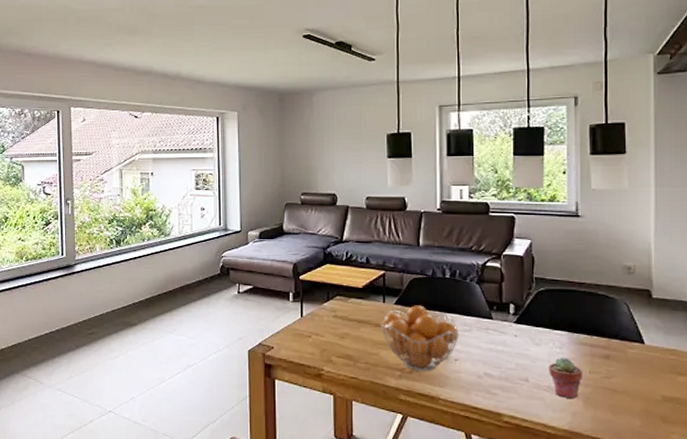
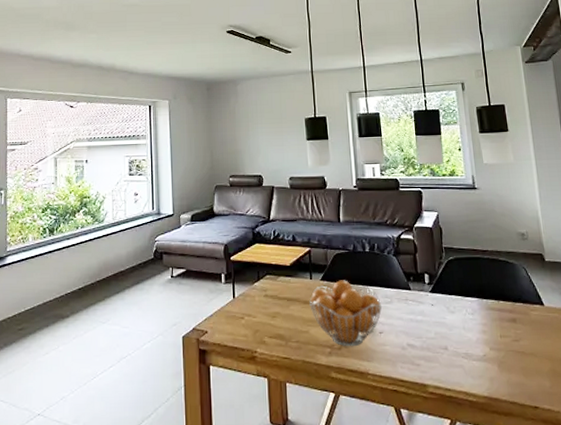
potted succulent: present [549,357,583,398] -> none [464,323,495,364]

